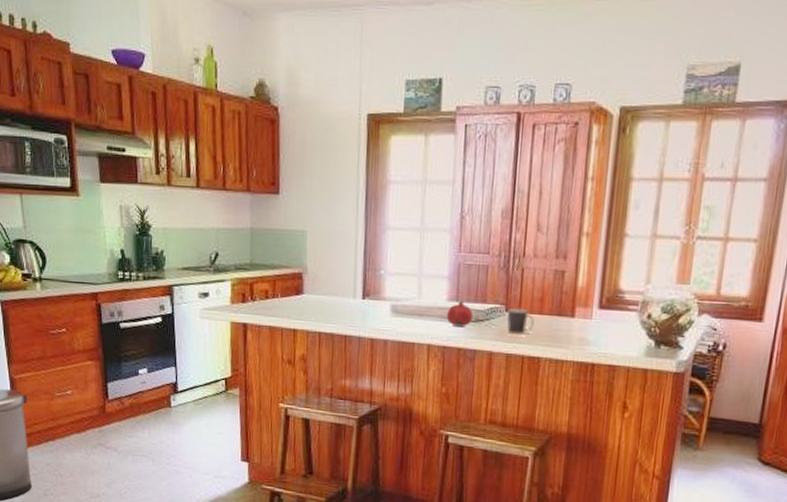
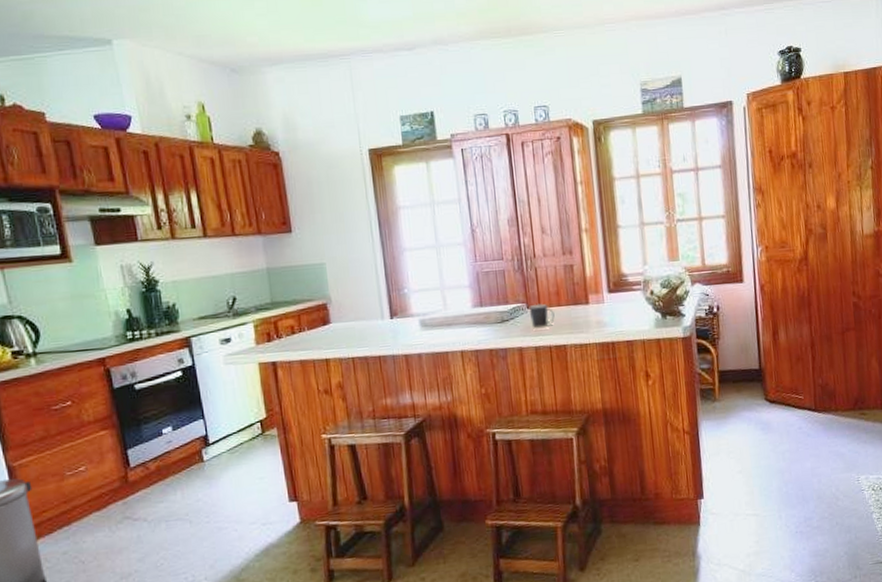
fruit: present [446,301,473,327] -> none [473,306,499,330]

